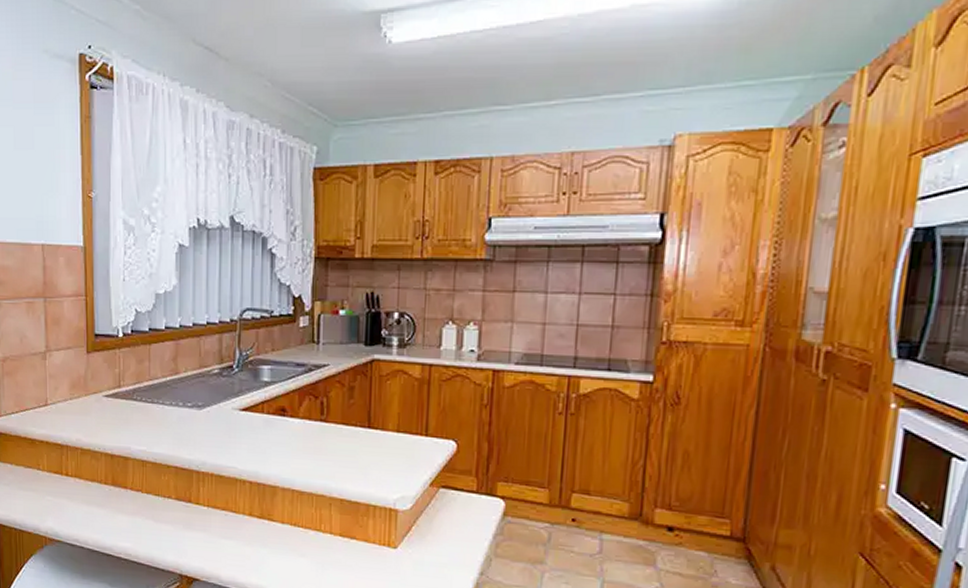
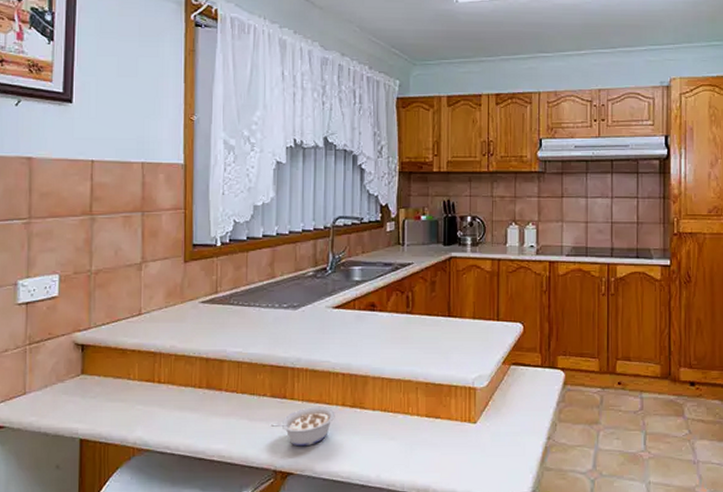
legume: none [175,514,242,554] -> present [270,407,335,447]

